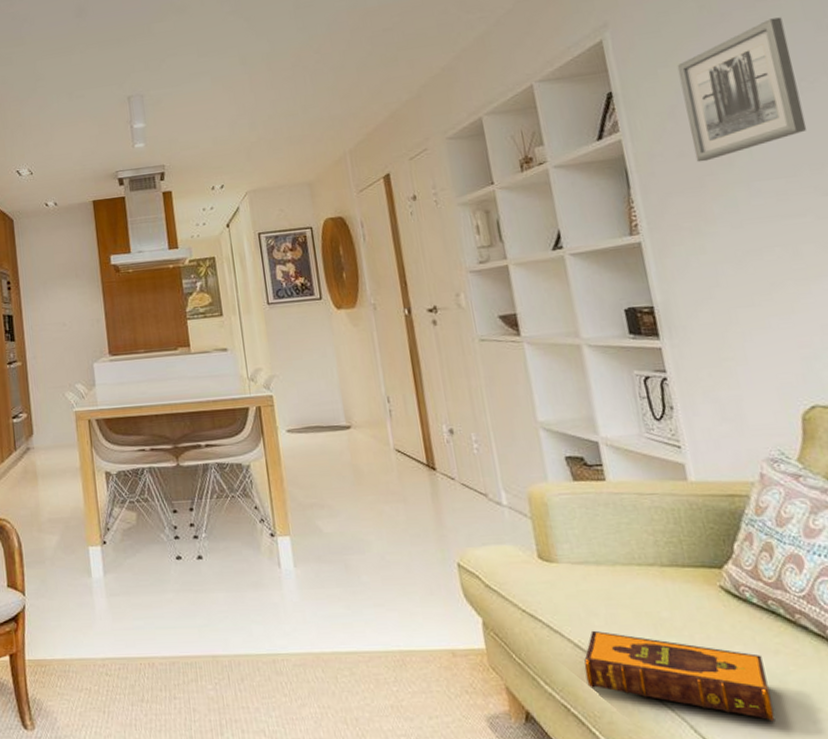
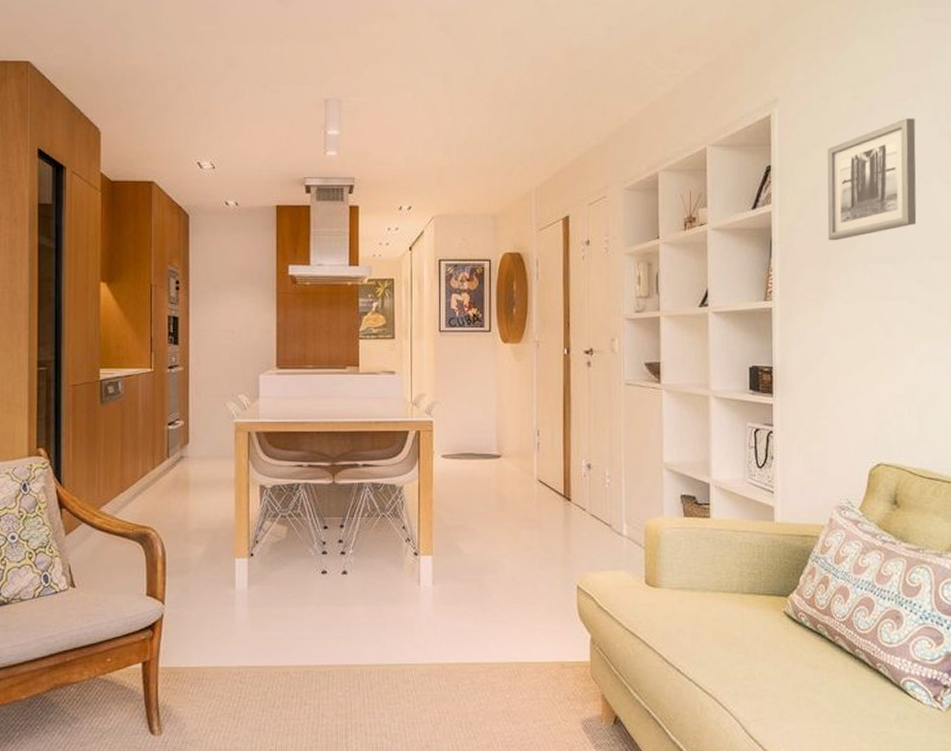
hardback book: present [584,630,775,722] -> none [668,647,806,723]

